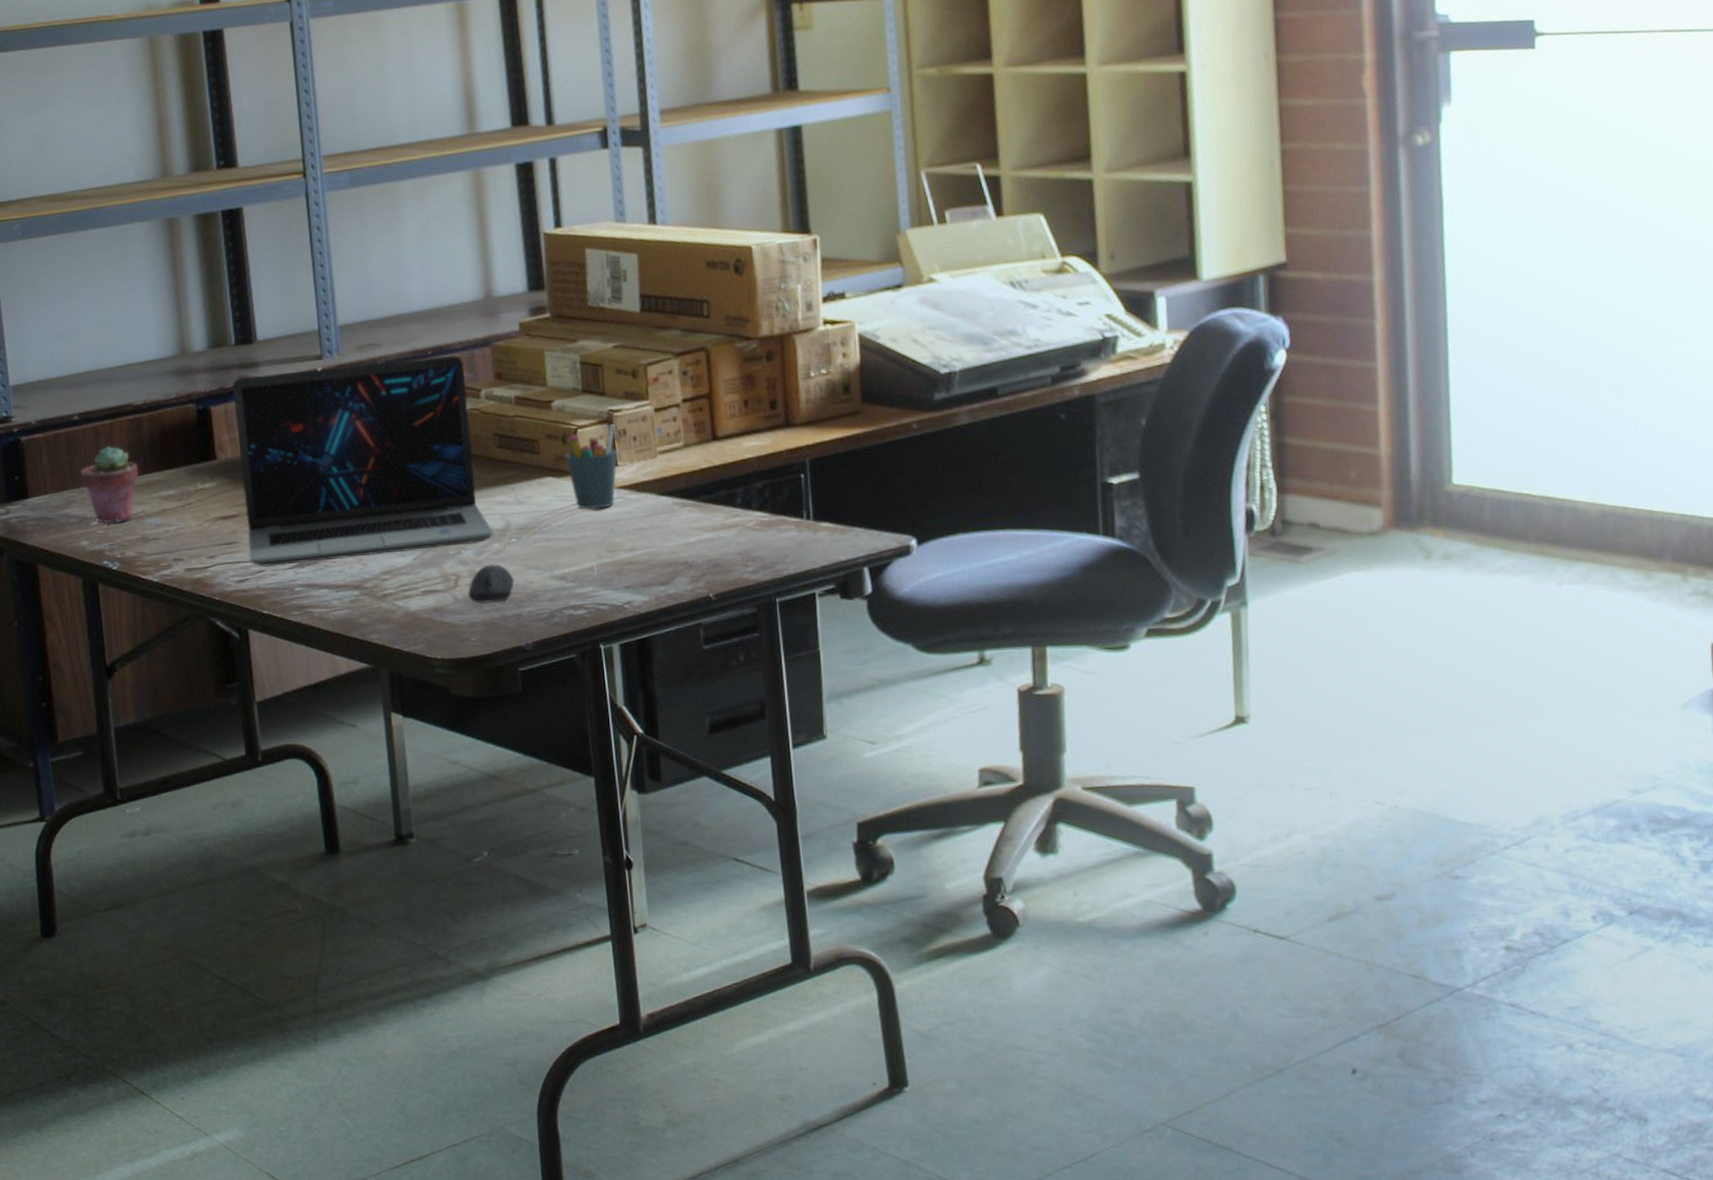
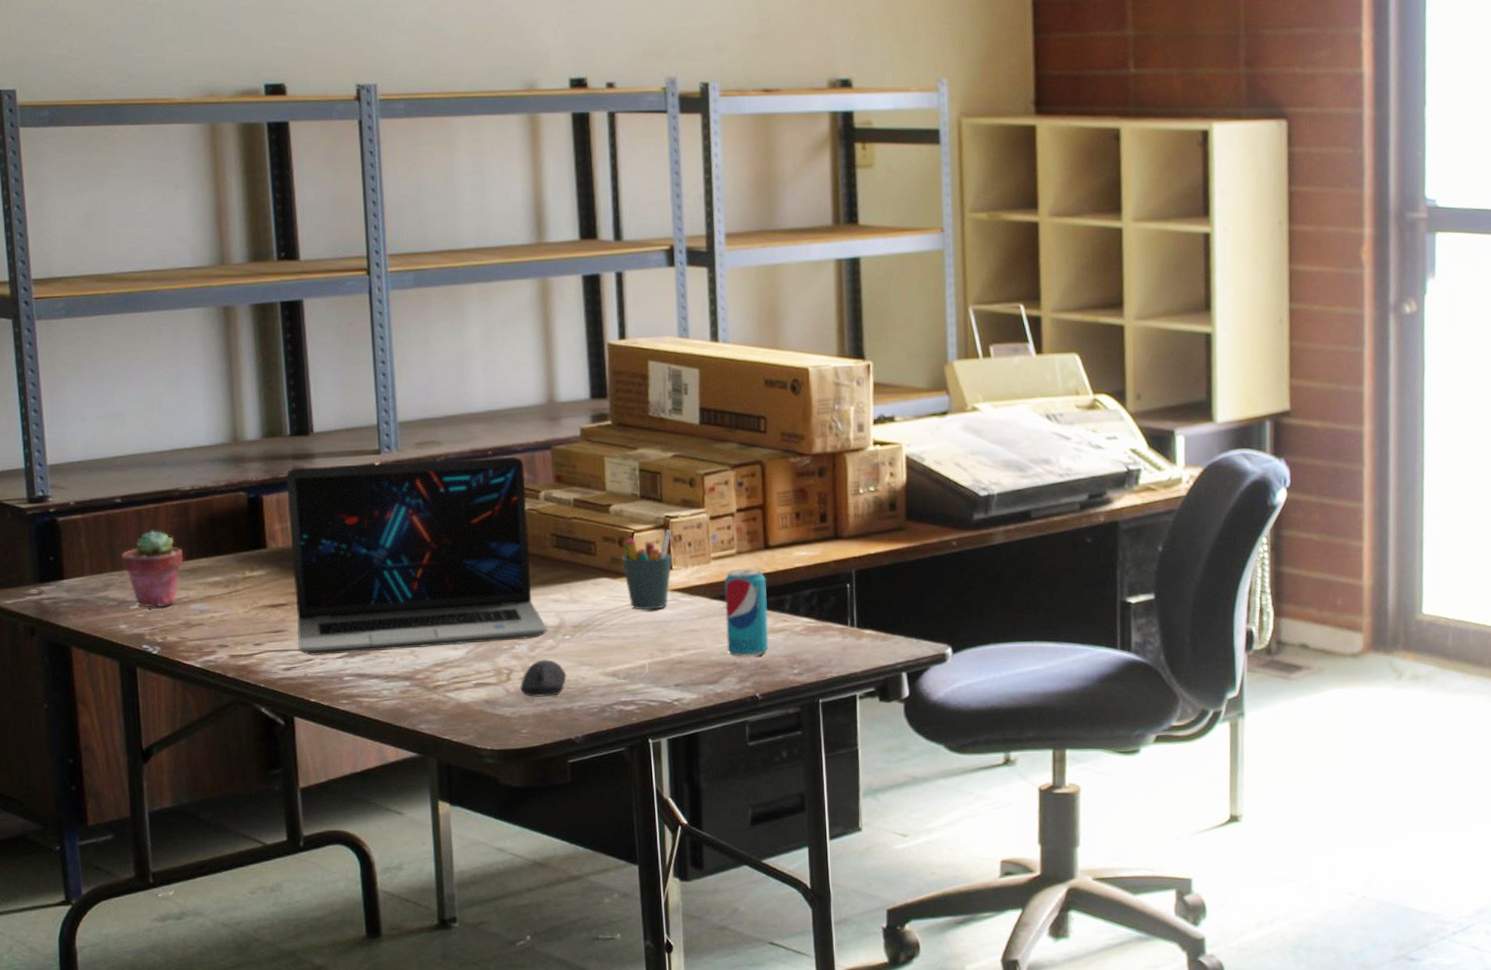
beverage can: none [672,461,721,556] -> present [724,568,769,657]

